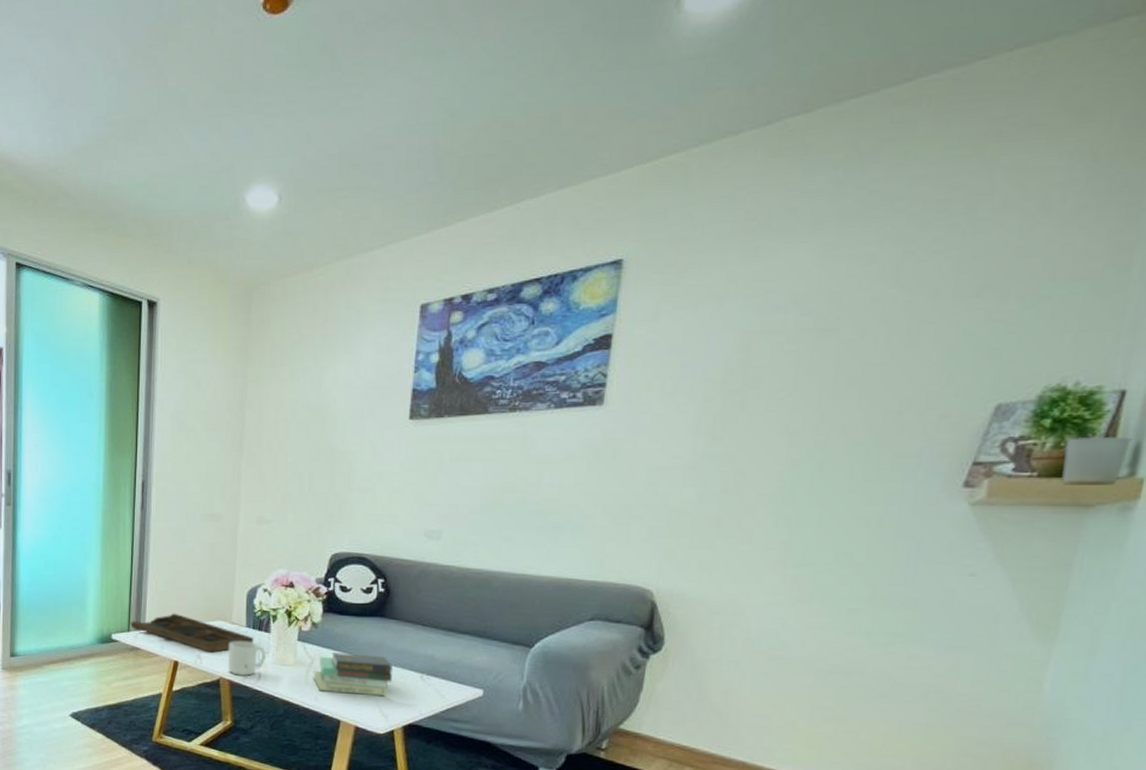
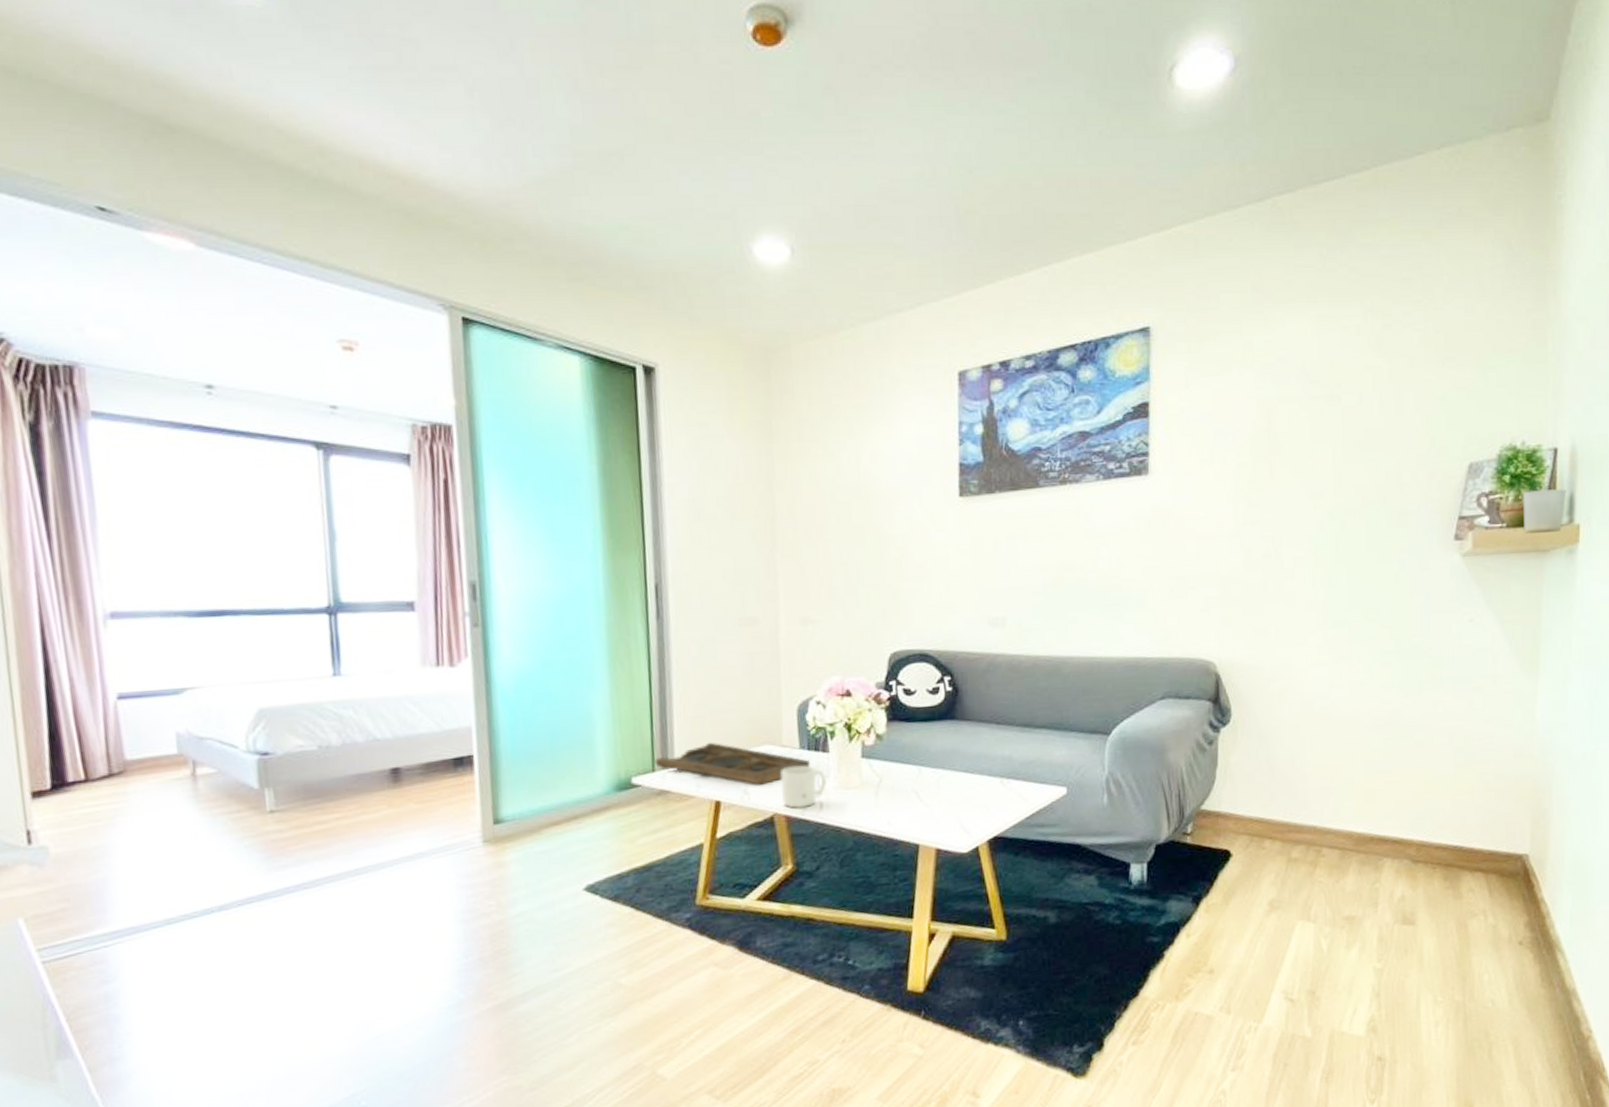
books: present [313,651,394,696] -> none [883,763,971,814]

